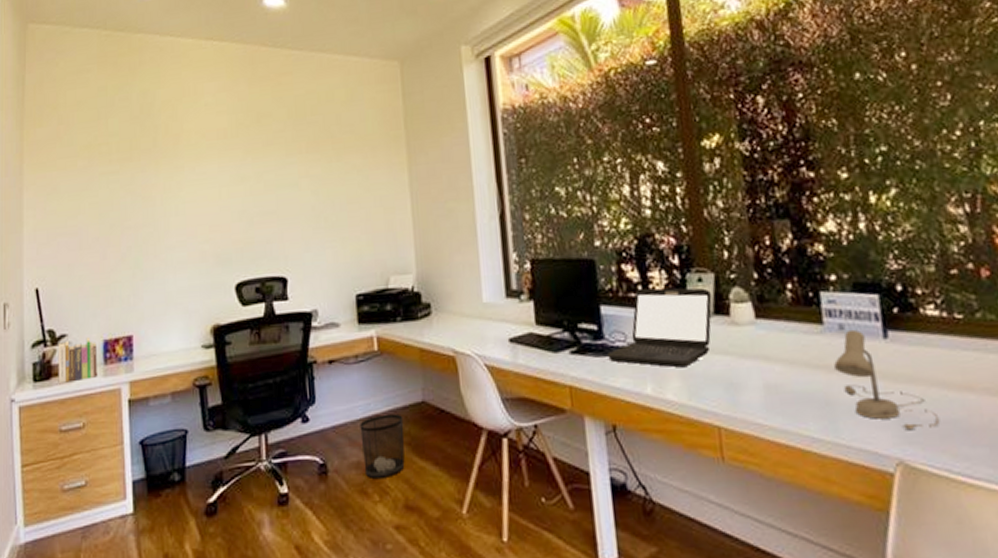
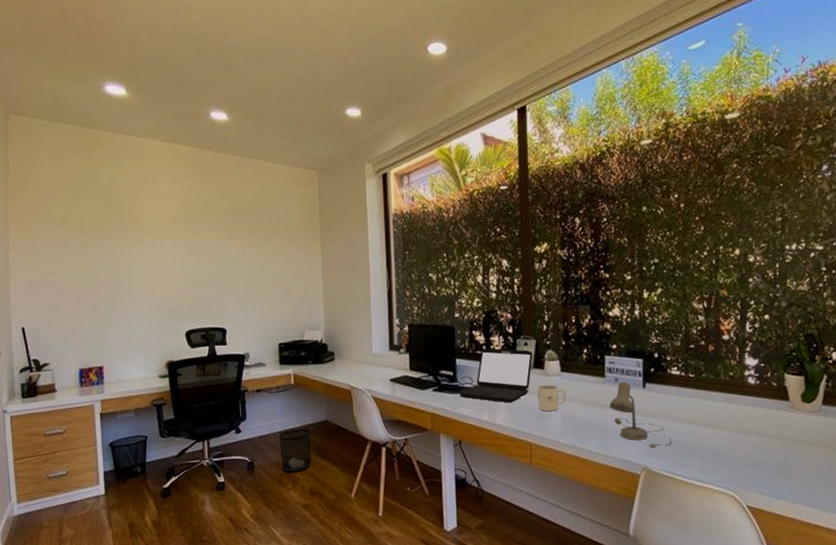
books: present [58,338,97,385] -> none [42,367,75,401]
mug: none [723,338,768,379] -> present [538,385,567,412]

